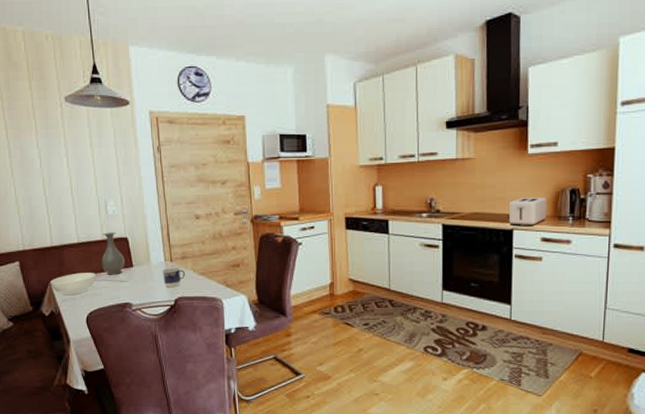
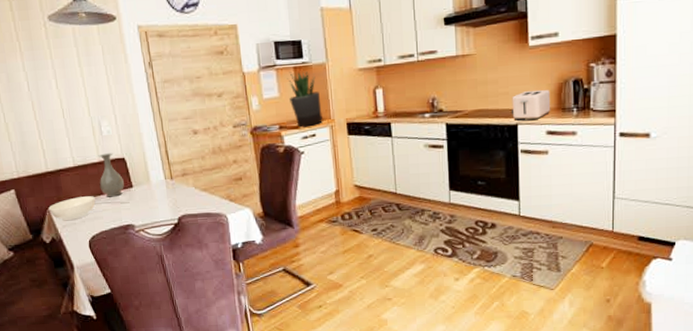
cup: present [162,267,185,288] -> none [163,184,187,207]
planter: none [290,164,323,219] -> present [287,72,324,128]

